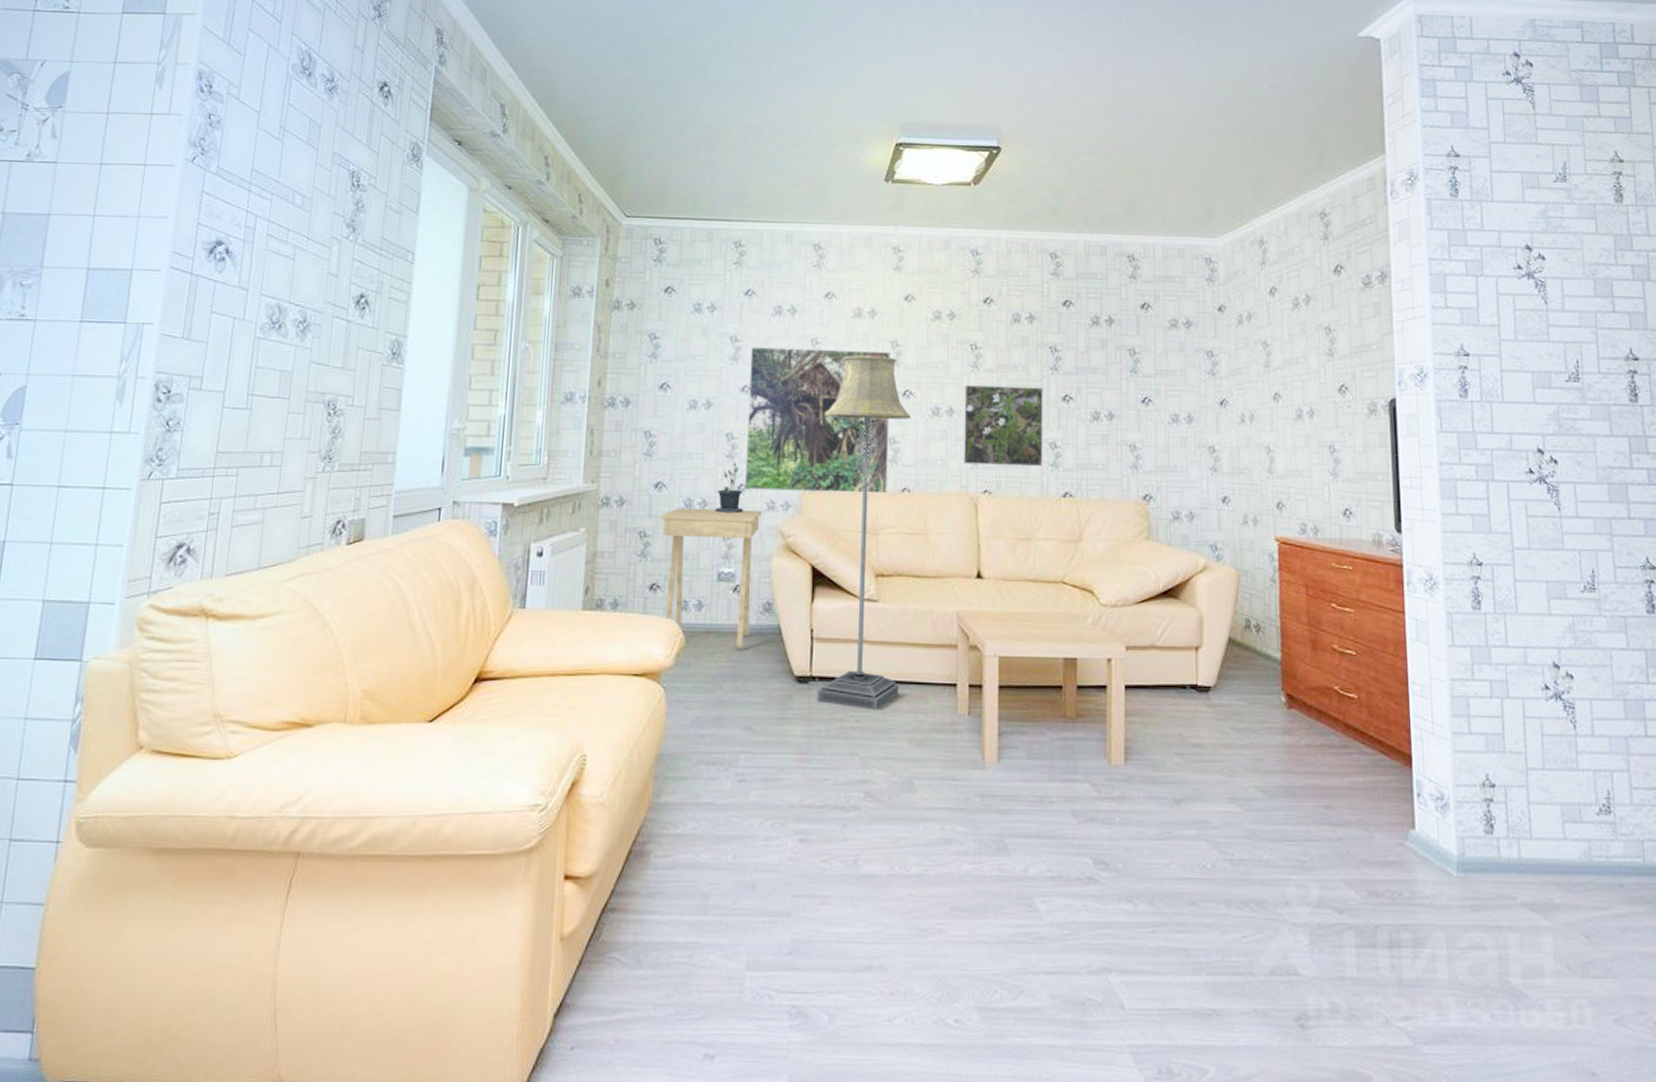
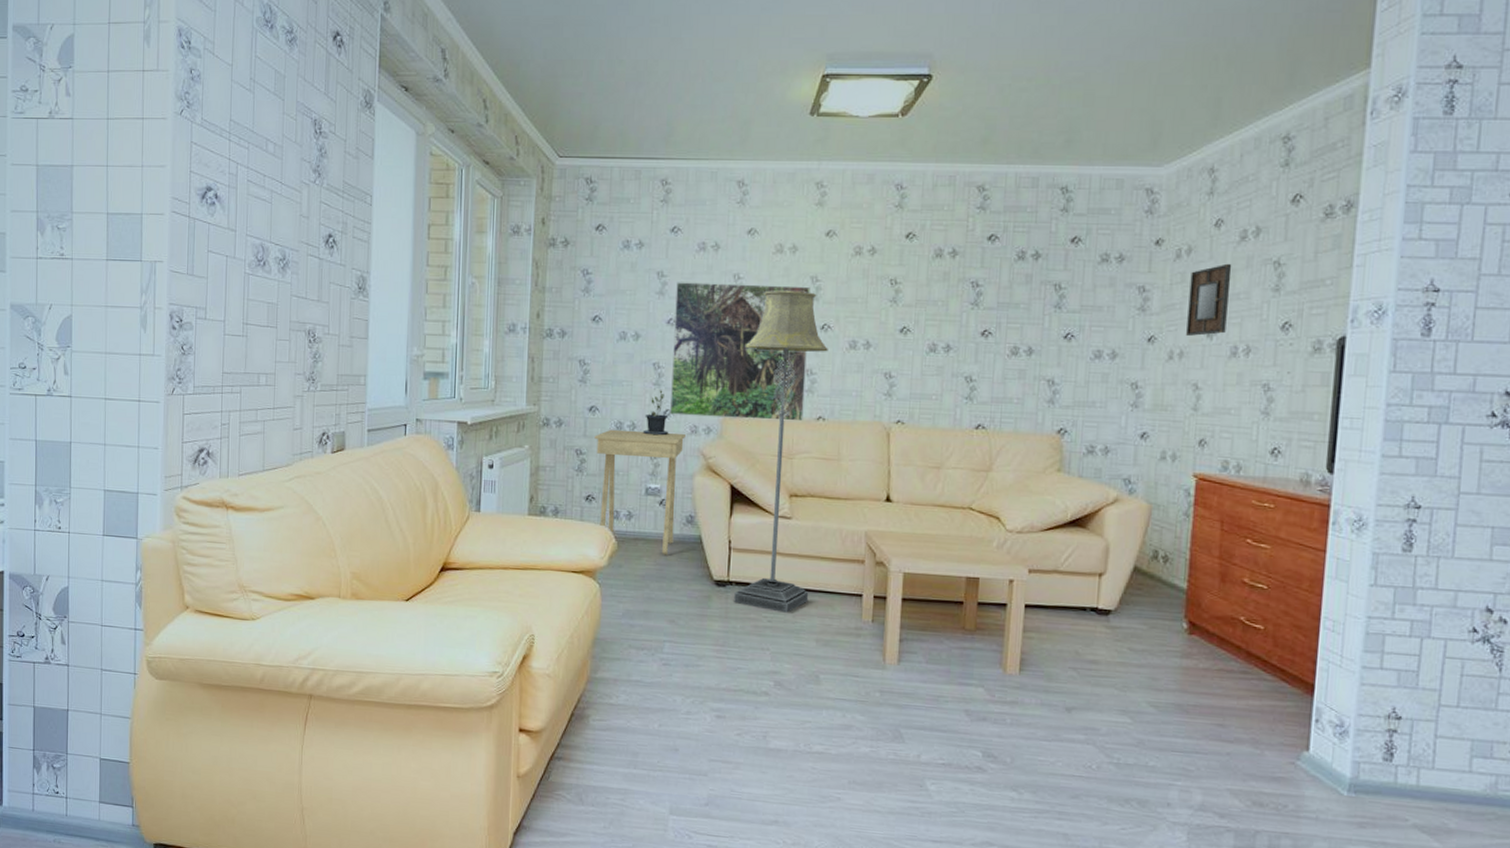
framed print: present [962,384,1043,467] -> none [877,318,962,400]
home mirror: none [1253,329,1290,400] -> present [1186,263,1232,337]

